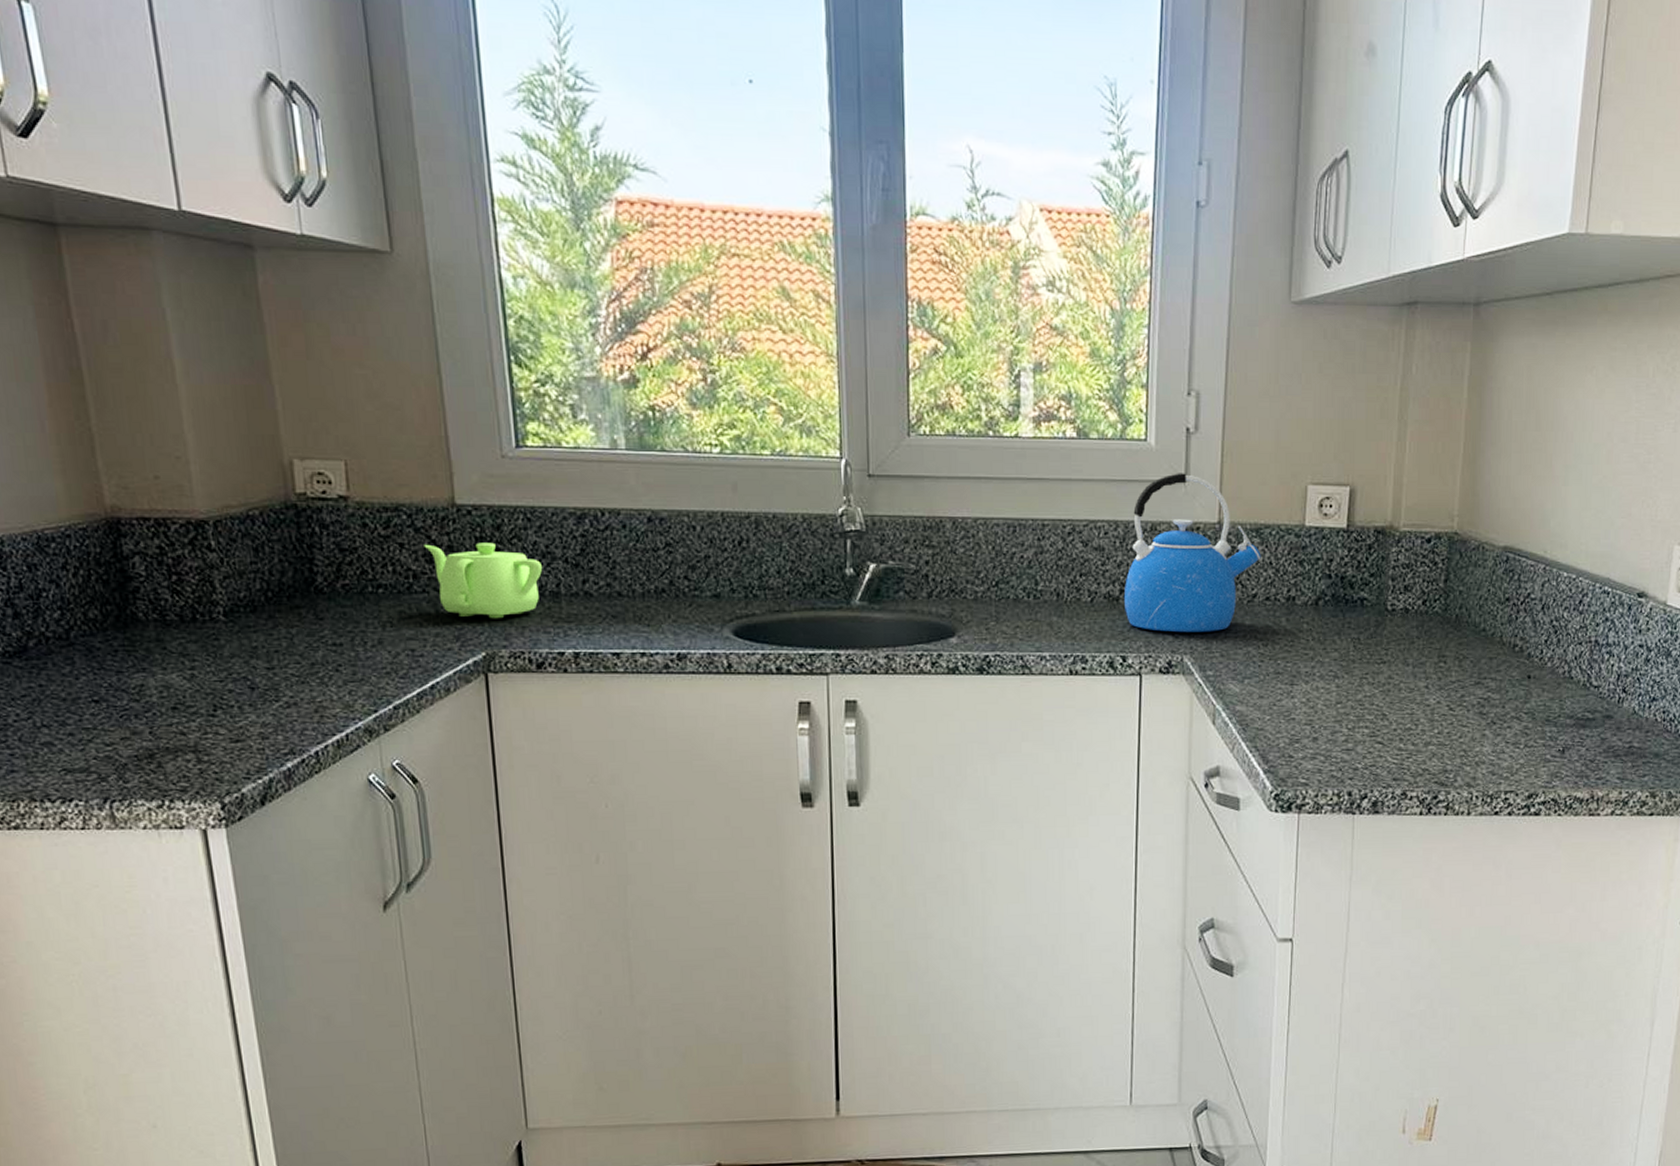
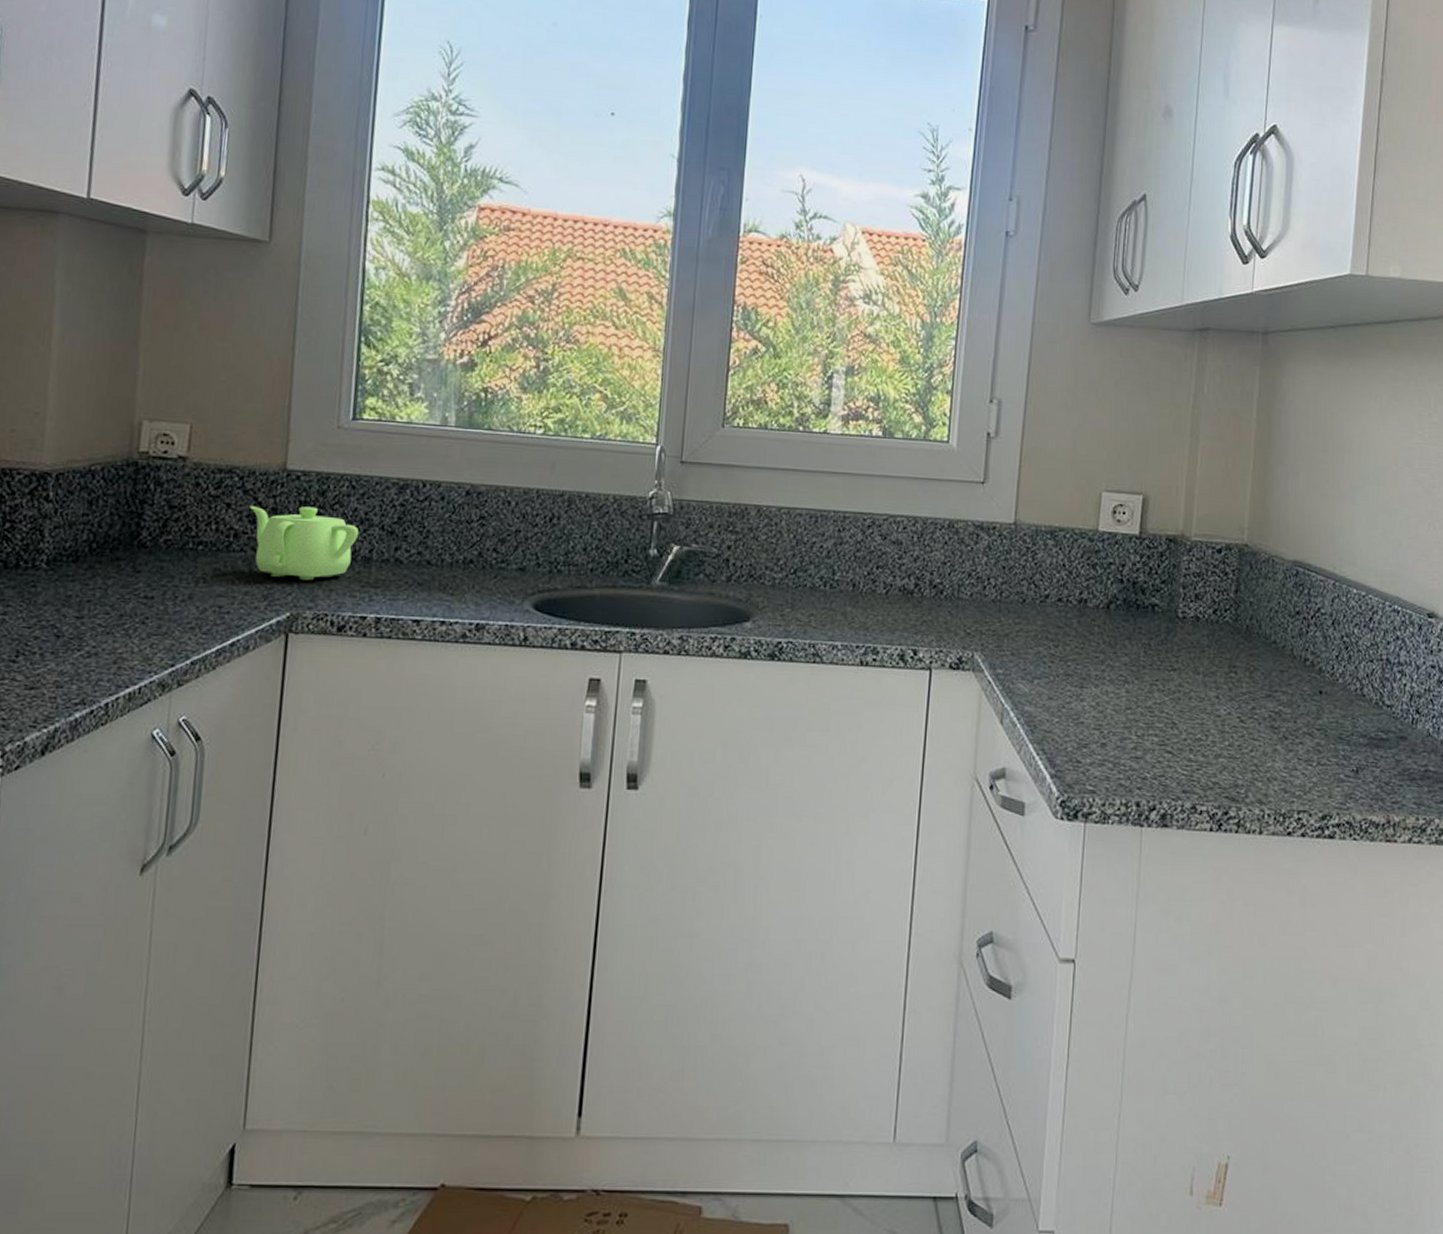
kettle: present [1125,473,1261,633] -> none [919,474,1055,630]

